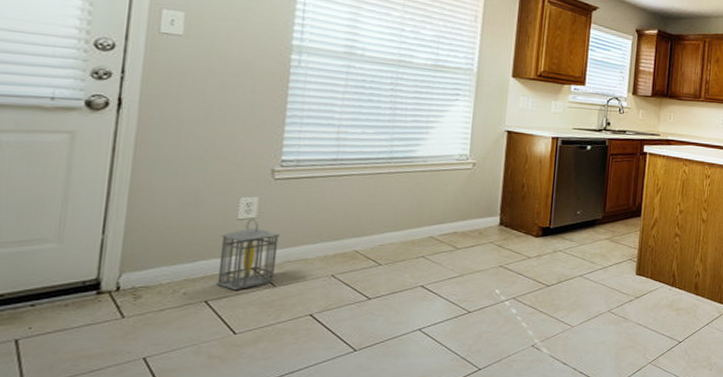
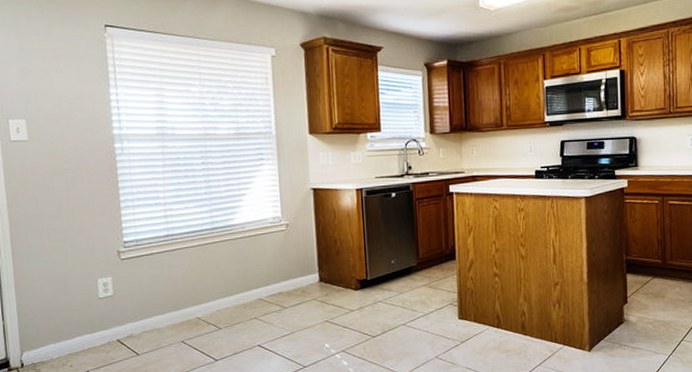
lantern: present [215,219,281,291] -> none [88,297,139,361]

